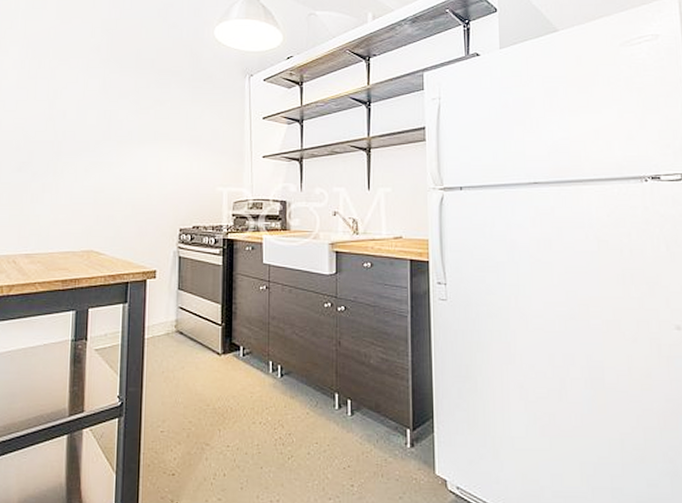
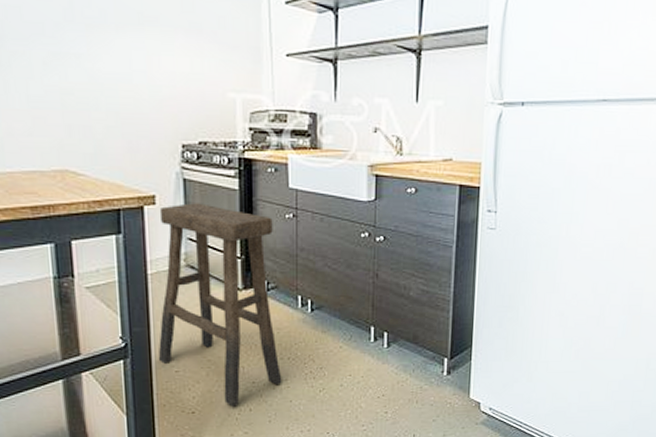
stool: none [147,277,254,470] -> present [158,203,282,407]

